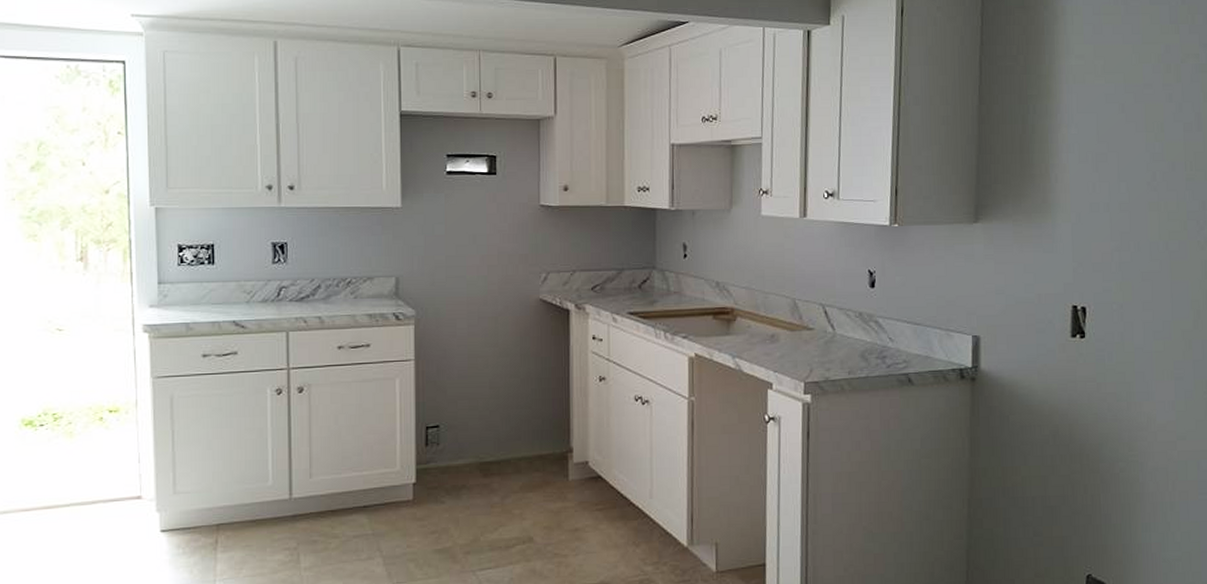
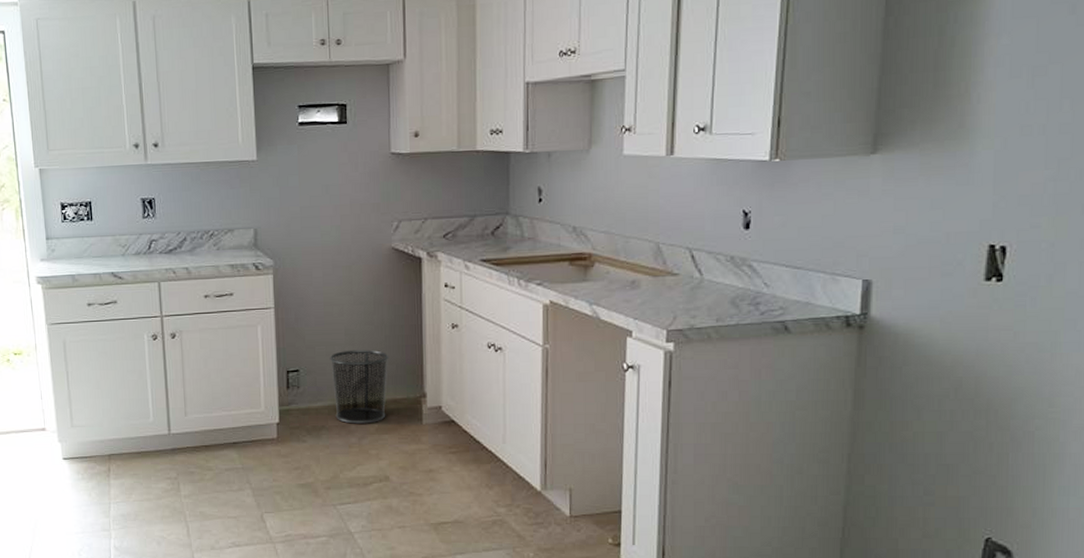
trash can: none [472,403,535,482] -> present [329,349,389,424]

